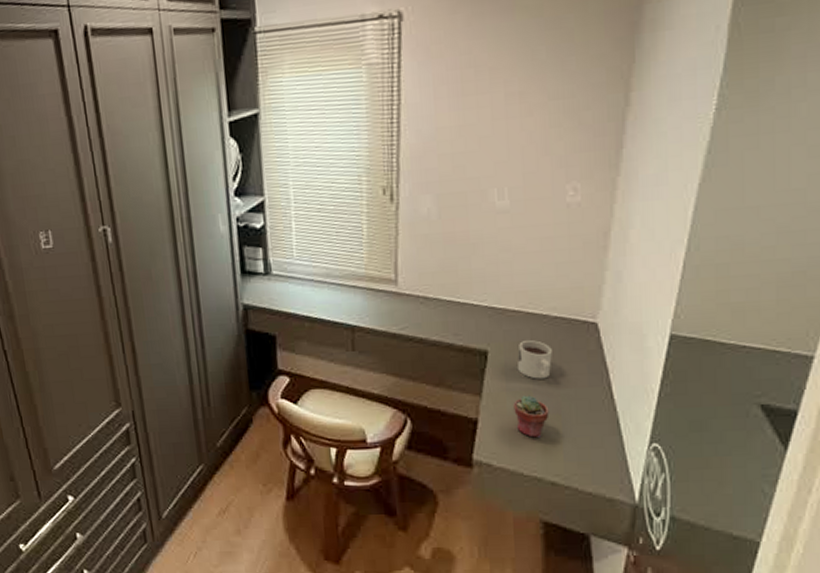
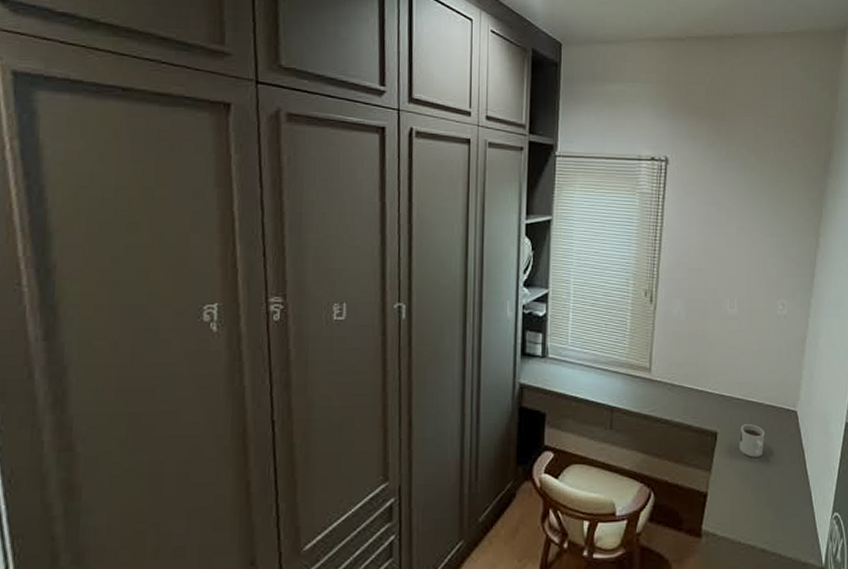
potted succulent: present [513,395,550,438] -> none [735,471,762,509]

